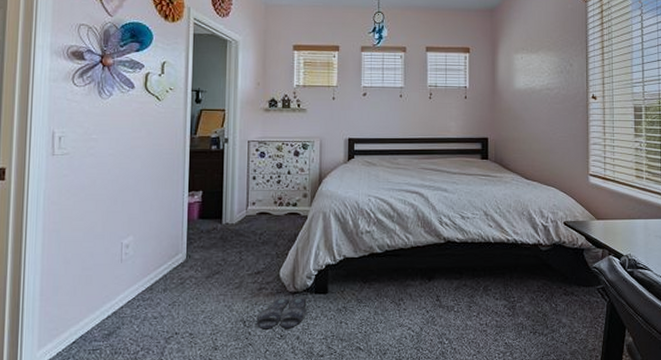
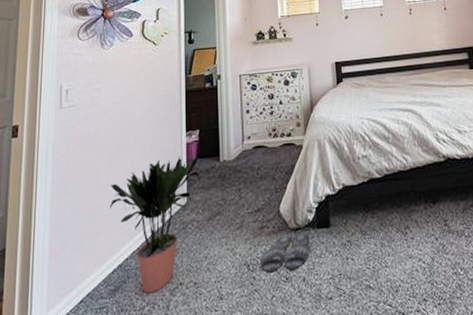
potted plant: none [106,214,201,340] -> present [110,156,199,294]

